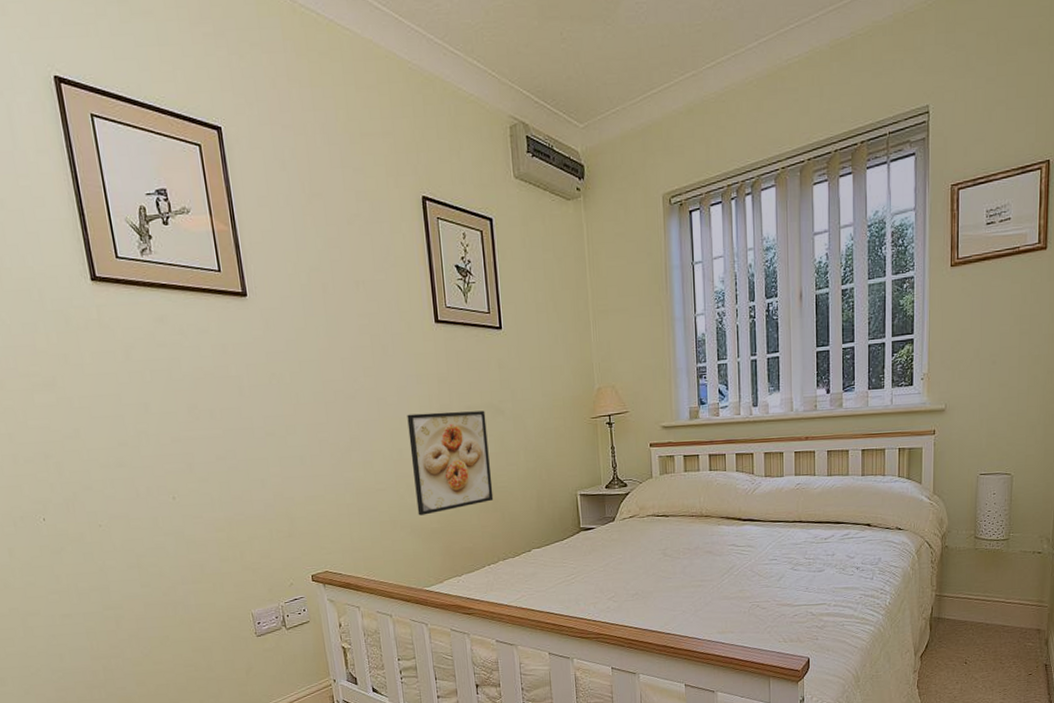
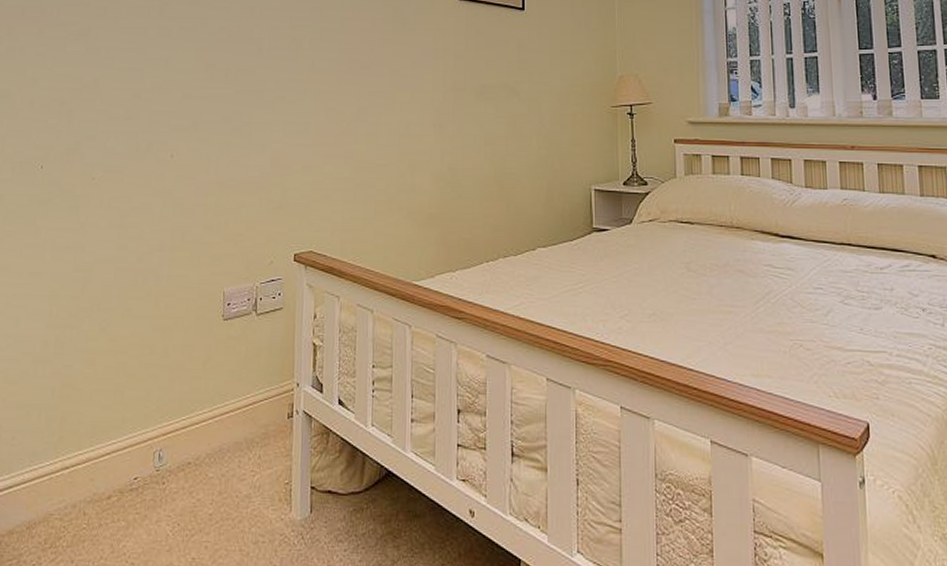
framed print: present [407,410,494,516] -> none [417,88,500,198]

